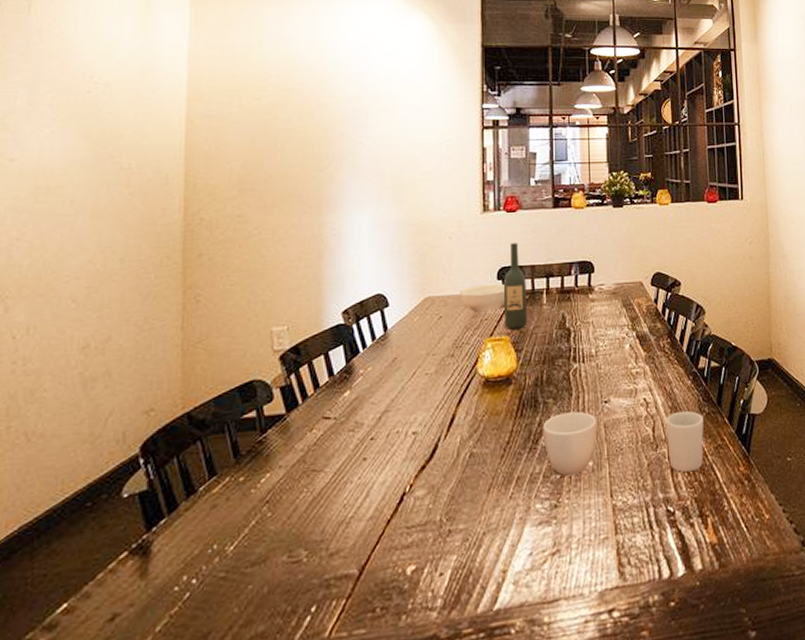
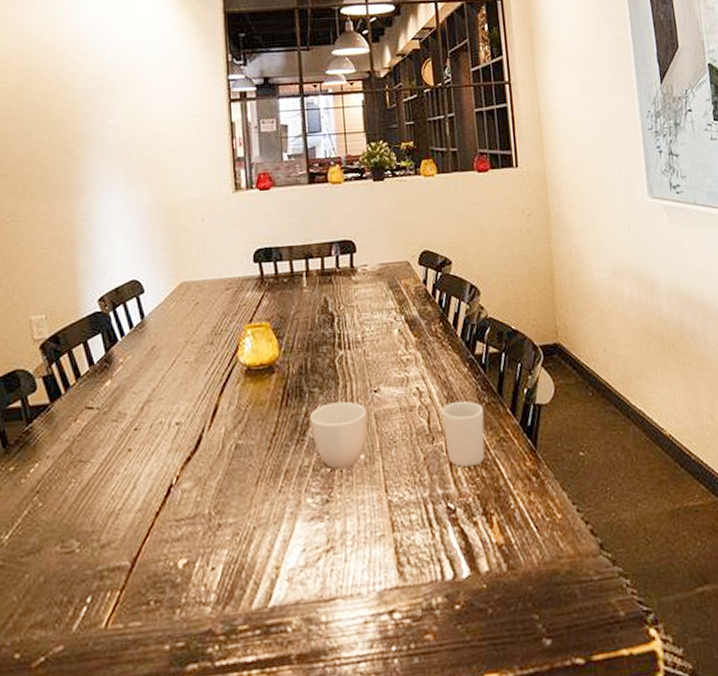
bowl: present [459,283,505,312] -> none [215,266,263,298]
wine bottle: present [503,243,527,330] -> none [260,223,287,315]

